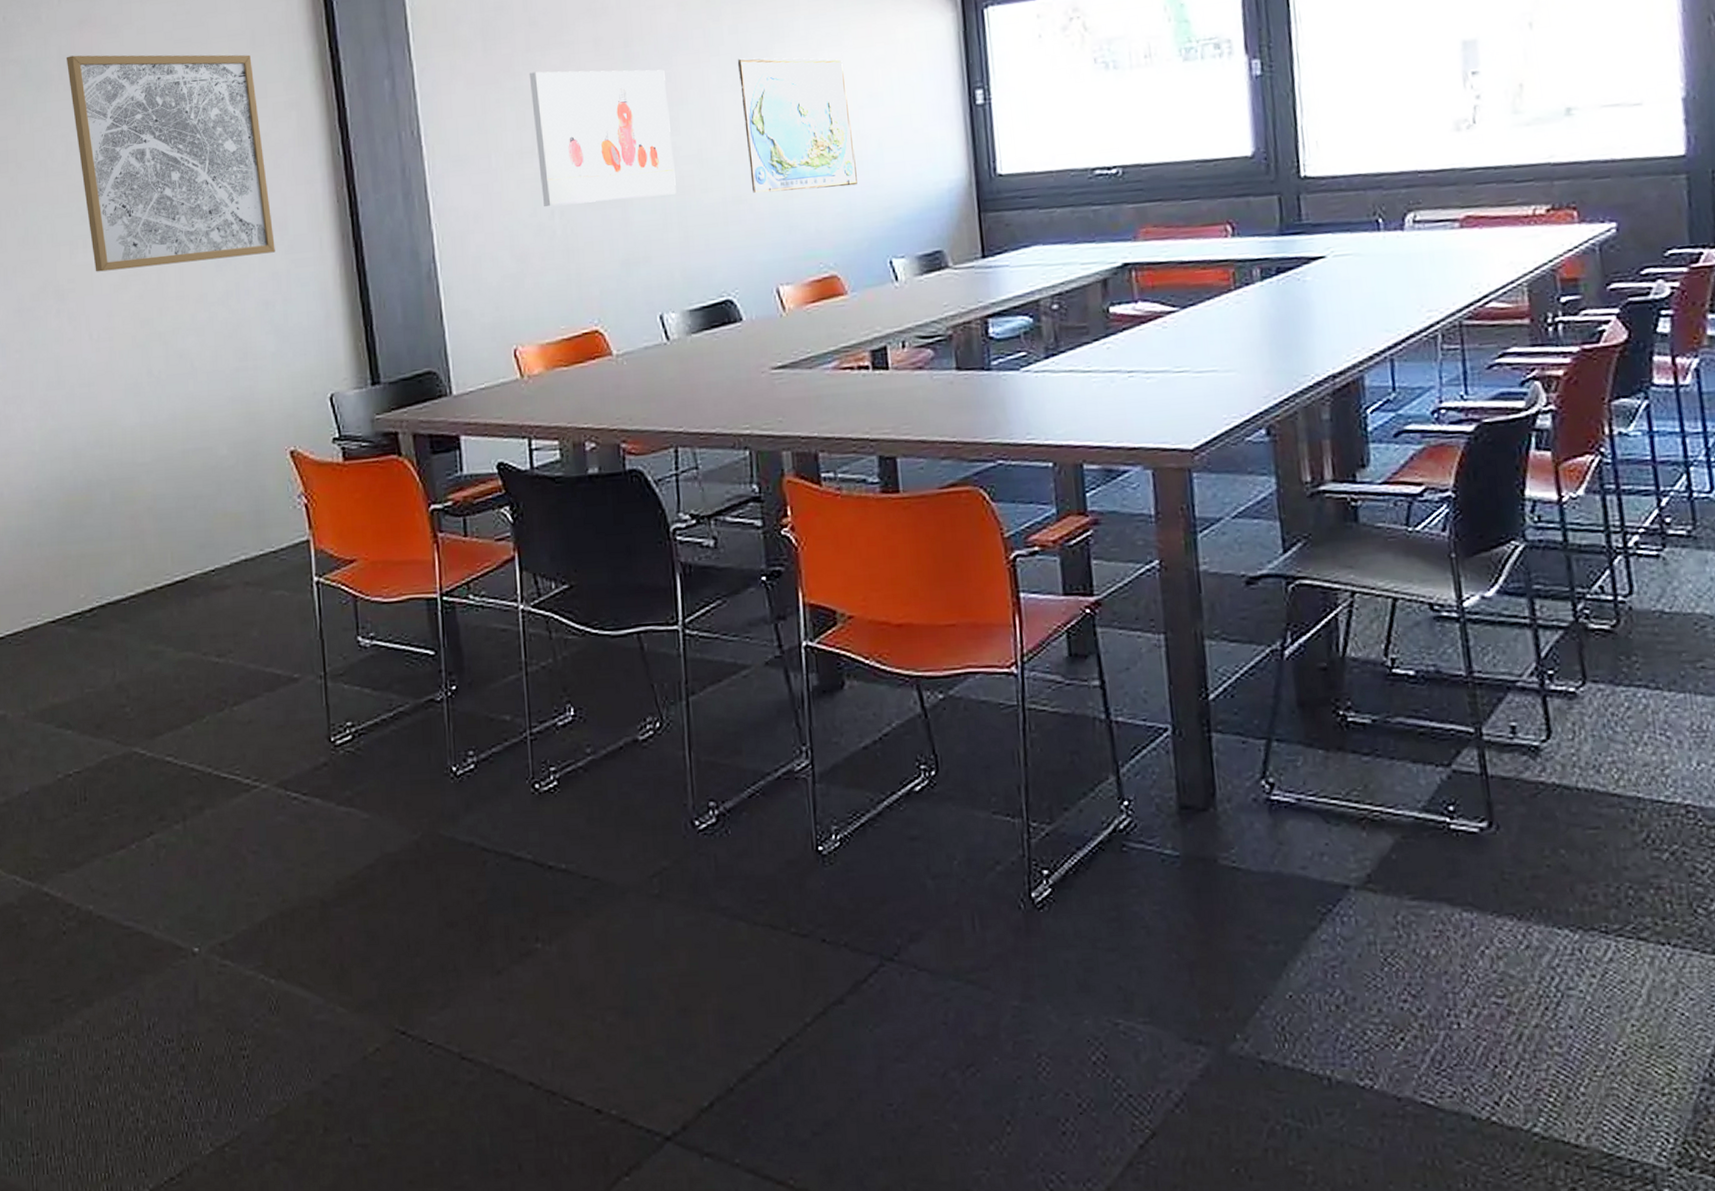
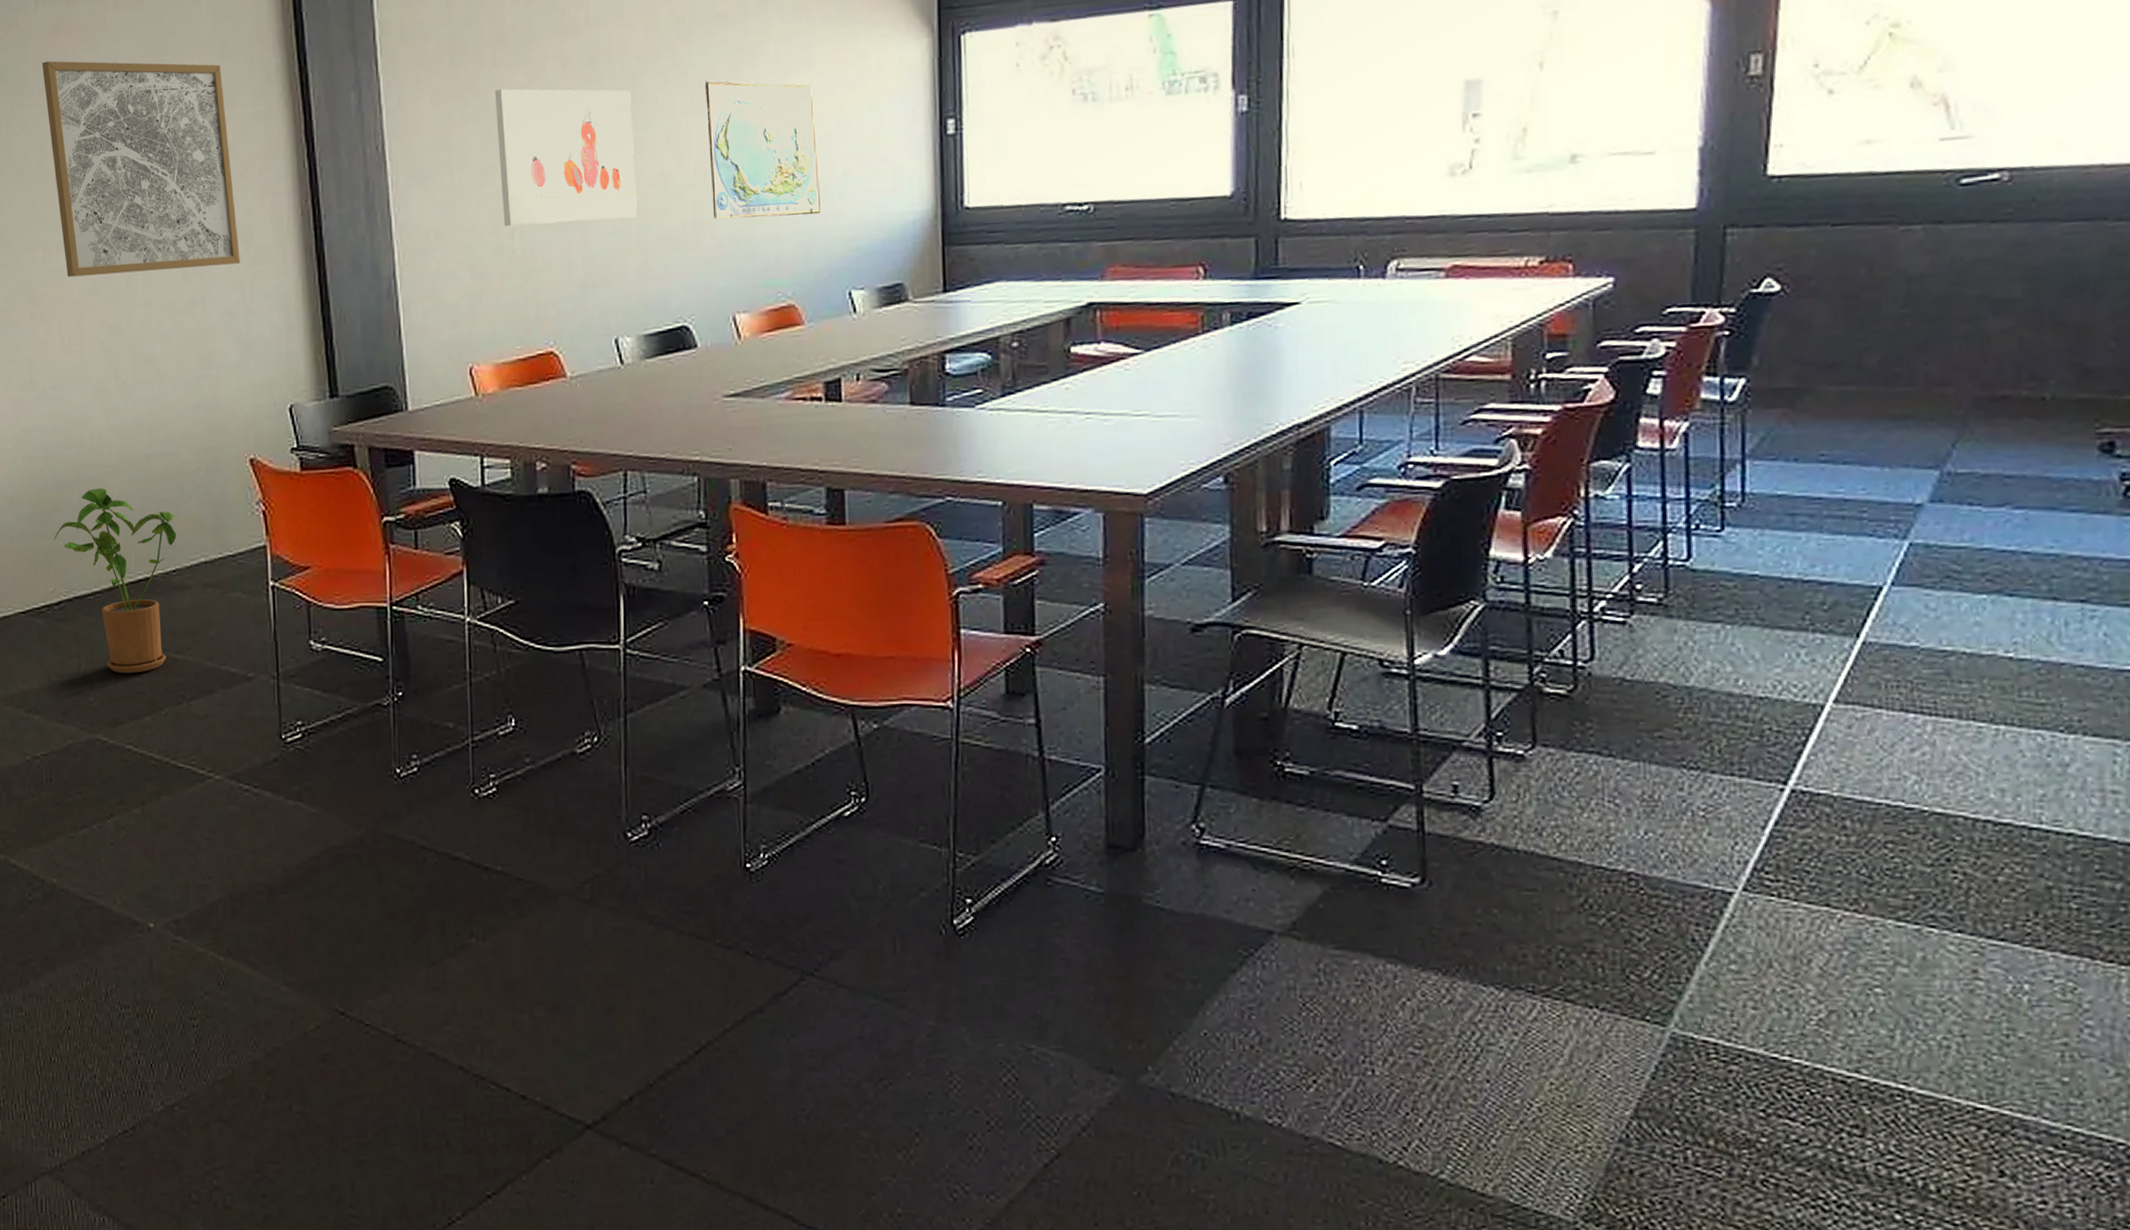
house plant: none [85,487,215,682] -> present [54,488,177,674]

